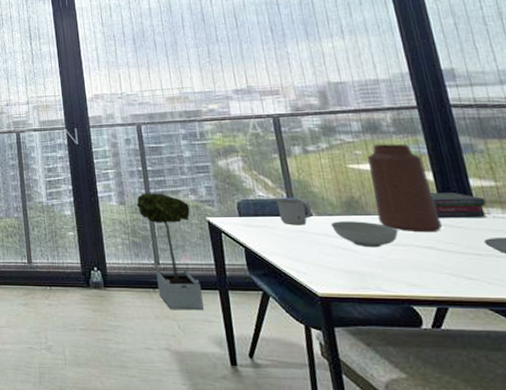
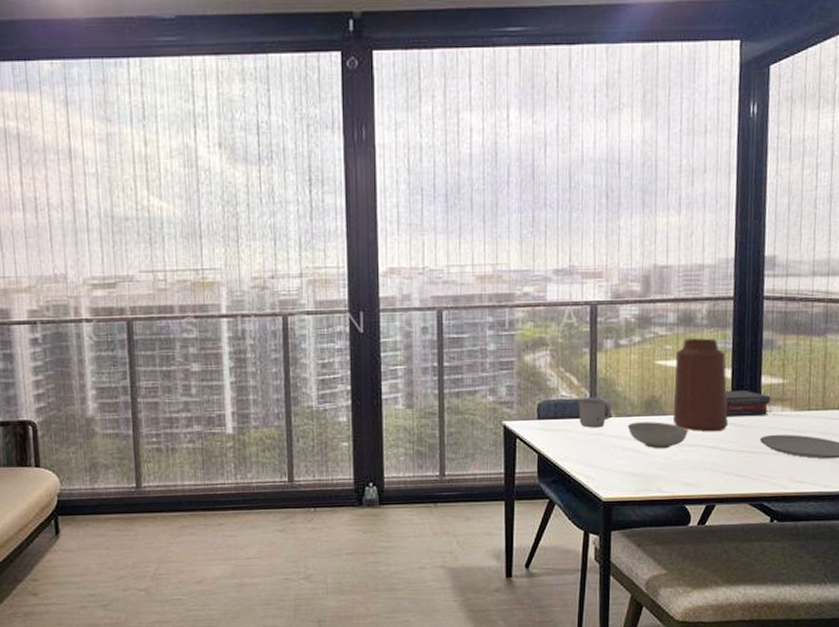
potted tree: present [136,193,205,311] -> none [427,393,487,525]

